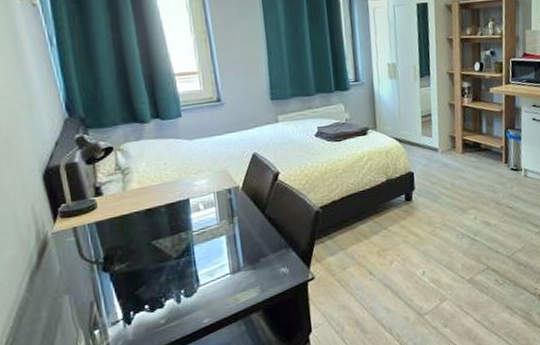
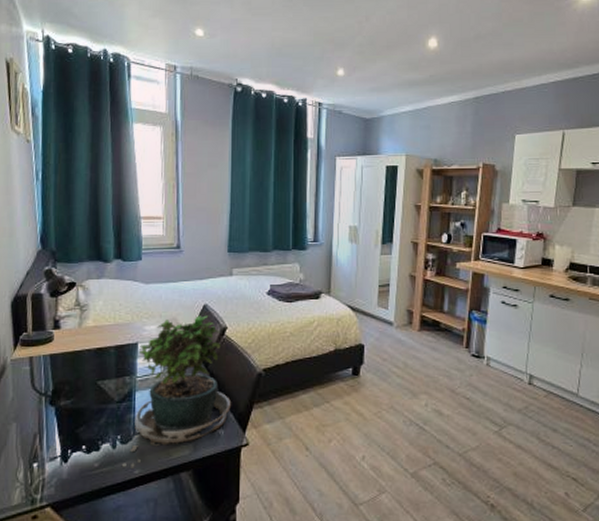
potted plant: none [189,163,293,319] -> present [121,315,231,468]

